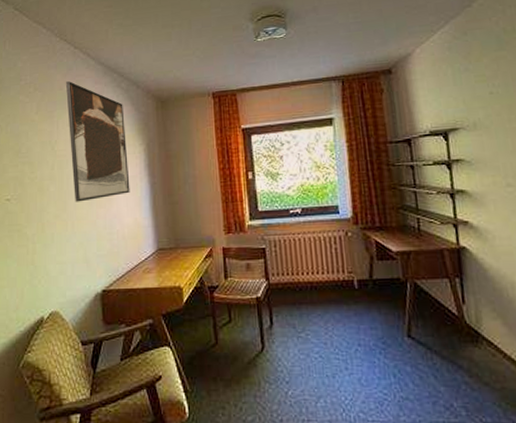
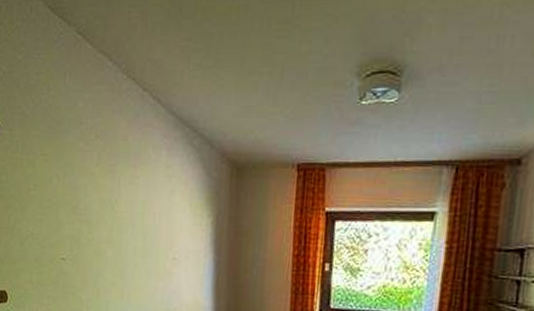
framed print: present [65,81,130,202] -> none [130,131,194,272]

